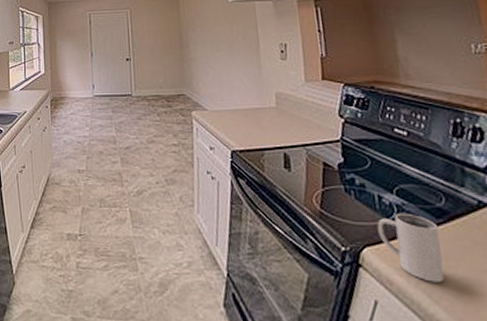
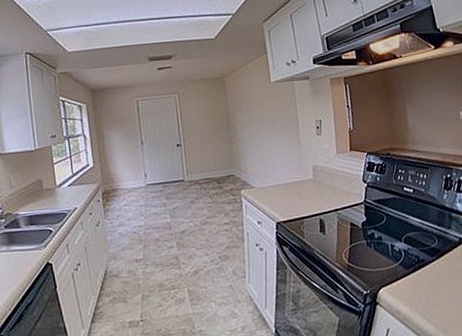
mug: present [377,212,445,283] -> none [390,255,436,307]

